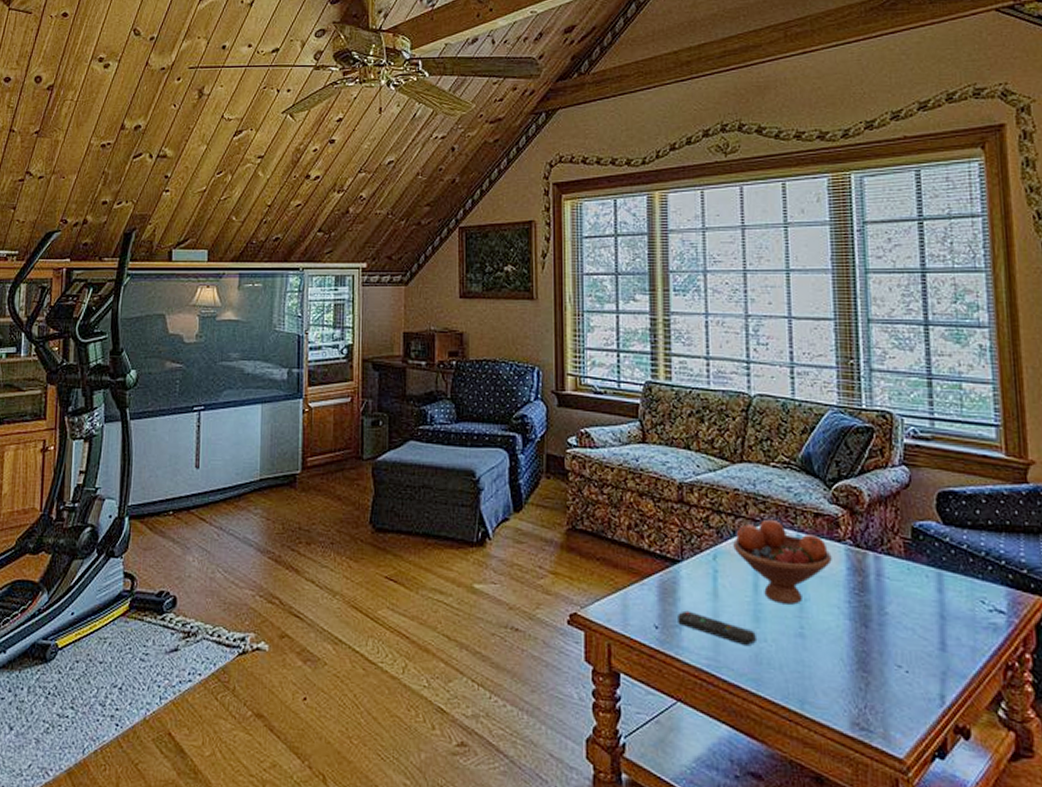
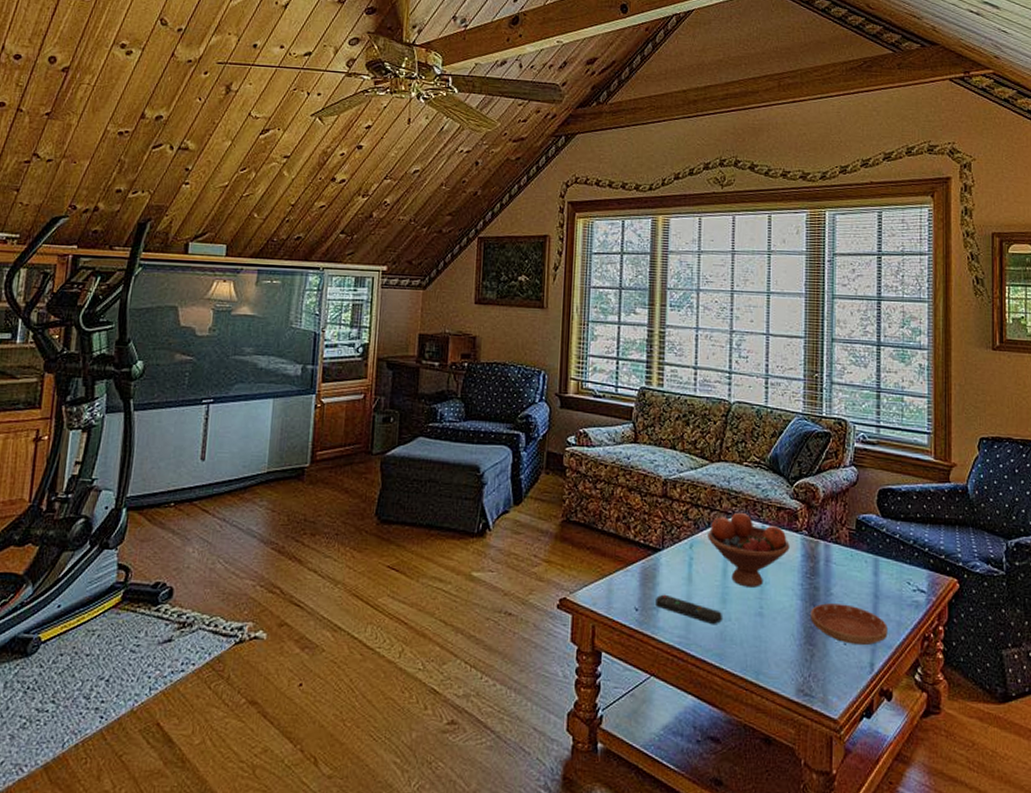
saucer: none [862,624,960,673] -> present [811,603,887,645]

